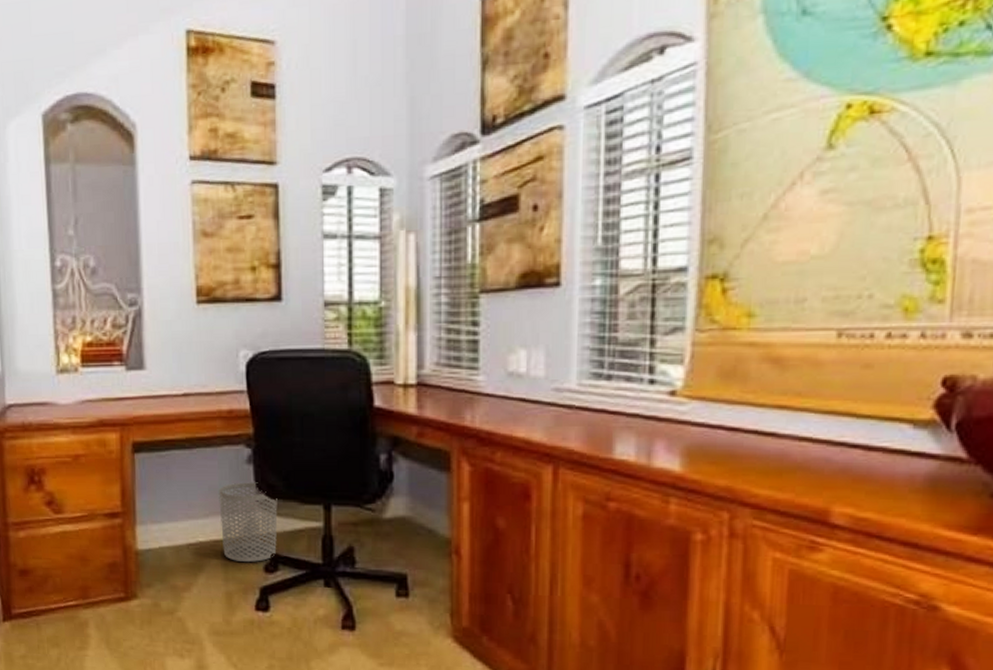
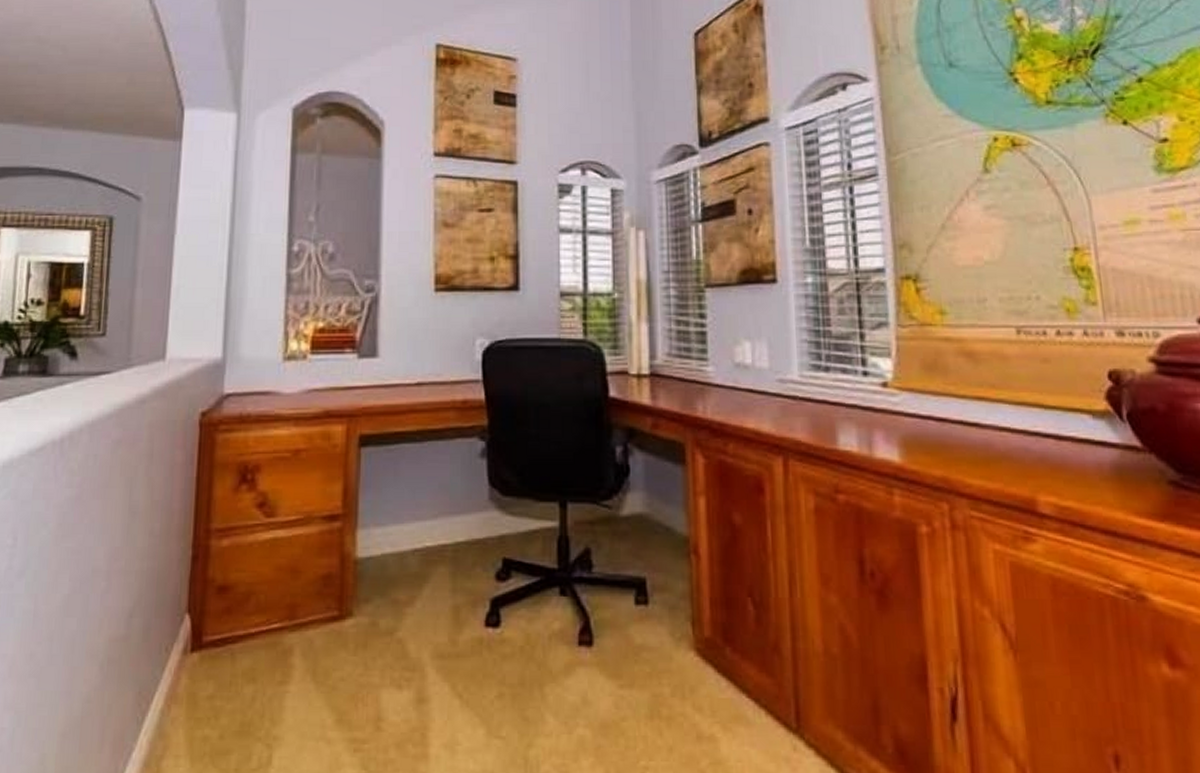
waste bin: present [218,482,278,563] -> none [449,478,511,570]

